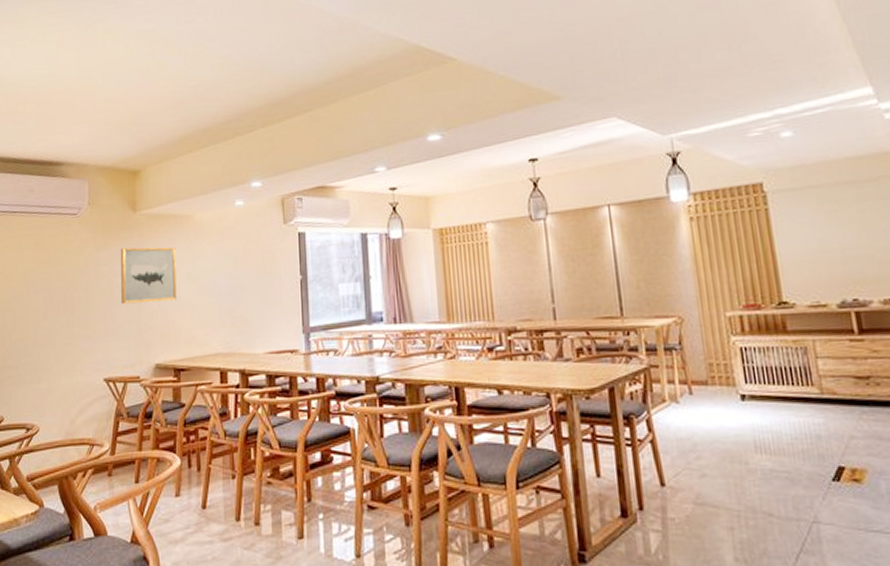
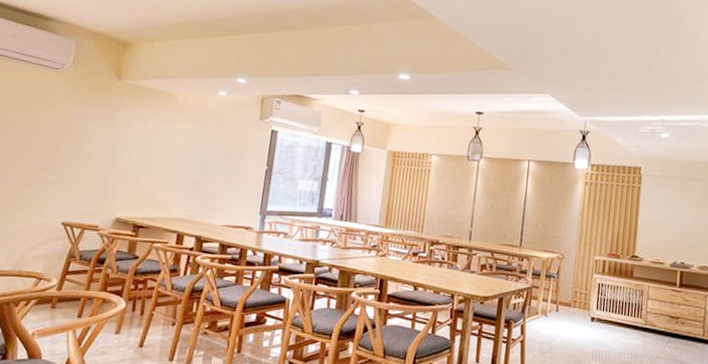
wall art: present [121,247,177,305] -> none [91,109,154,166]

